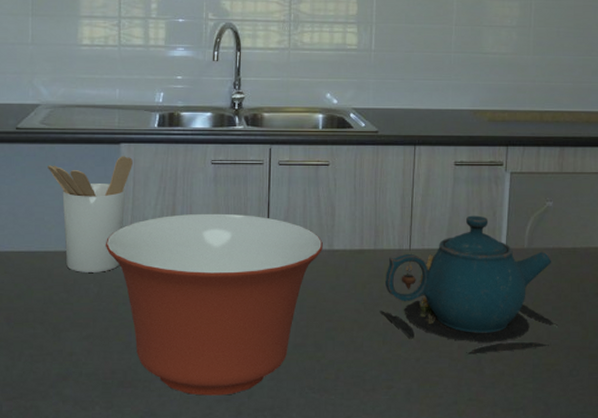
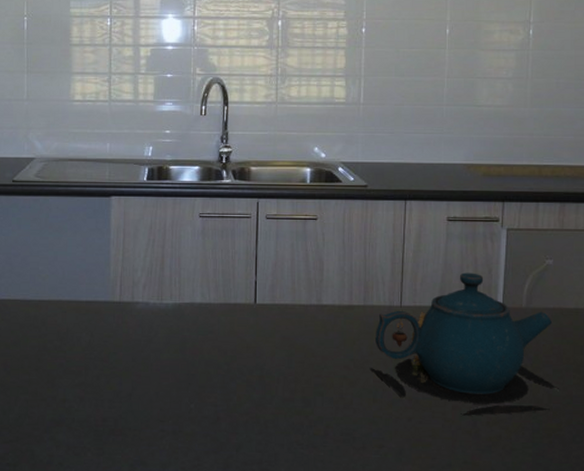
utensil holder: present [48,156,133,272] -> none [42,208,123,322]
mixing bowl: present [105,213,323,396] -> none [96,266,311,447]

